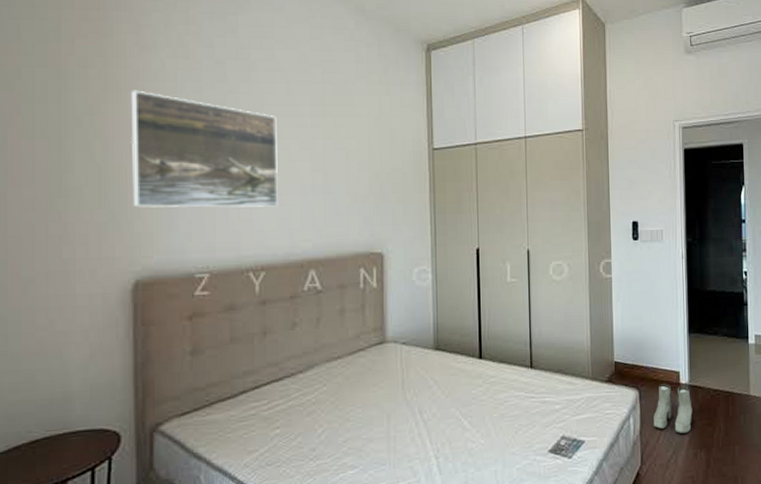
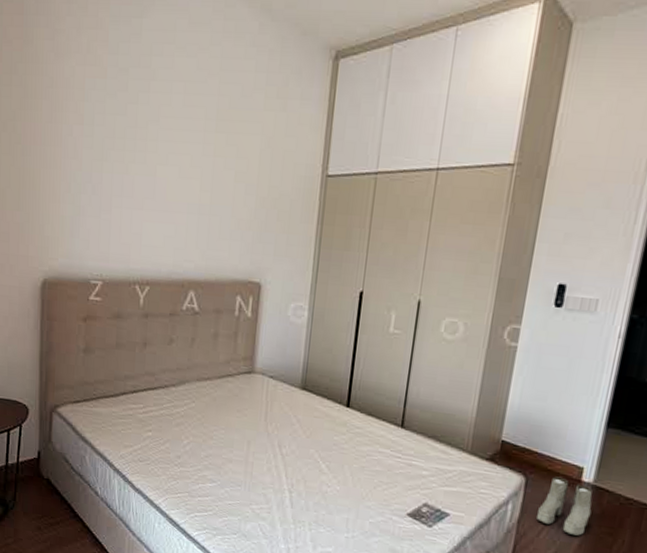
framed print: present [132,90,278,208] -> none [44,97,171,224]

